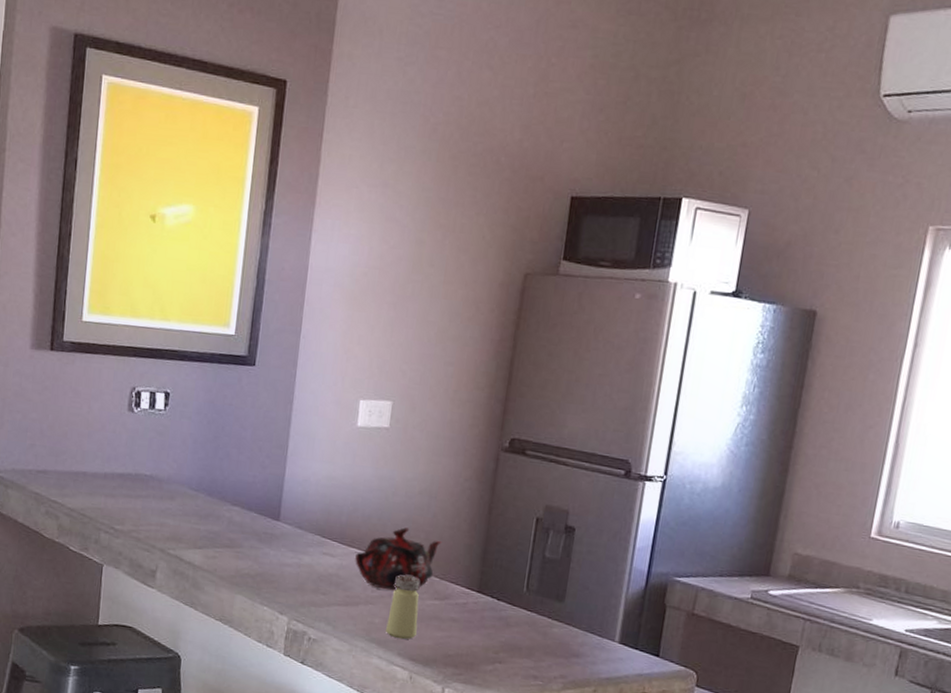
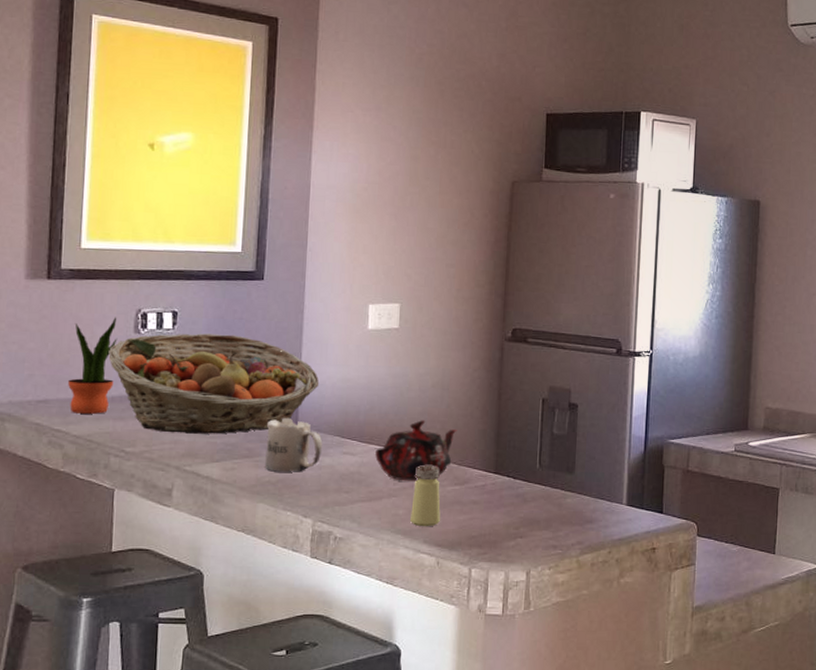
potted plant: none [65,393,112,489] -> present [68,317,118,414]
fruit basket: none [103,414,304,522] -> present [108,333,320,434]
mug: none [245,511,304,567] -> present [265,417,323,472]

